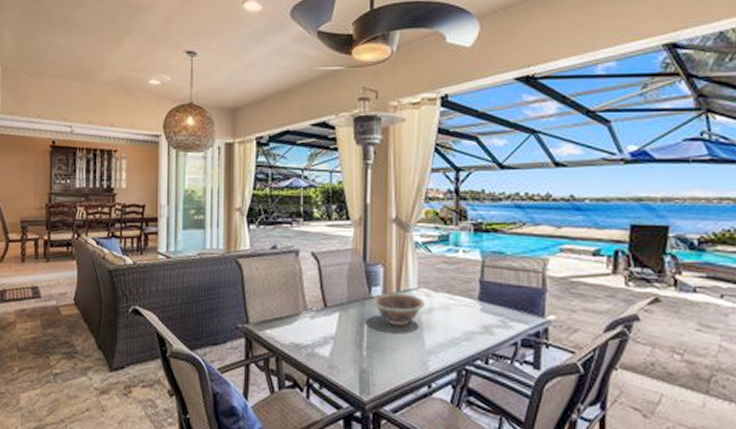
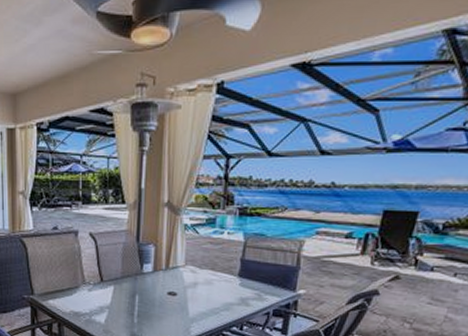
decorative bowl: present [371,292,426,326] -> none [143,269,192,298]

